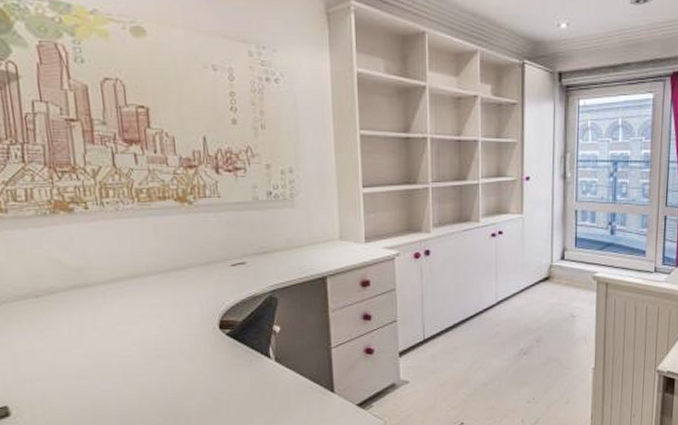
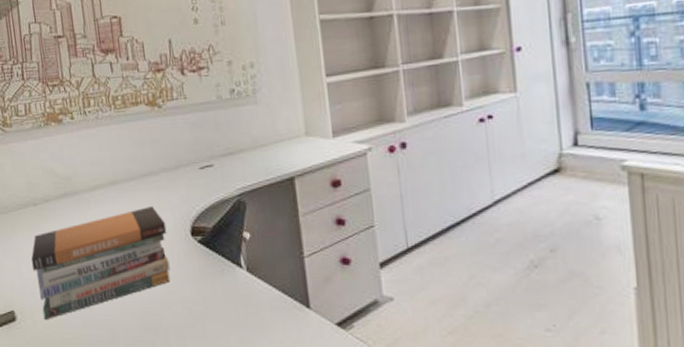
book stack: none [30,300,195,413] -> present [31,206,171,319]

